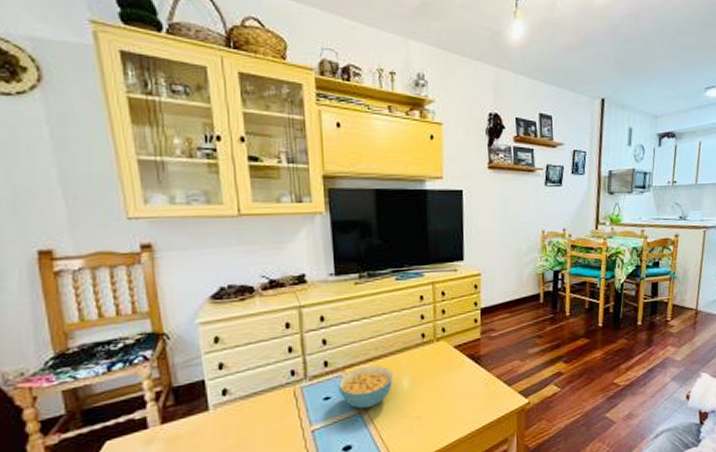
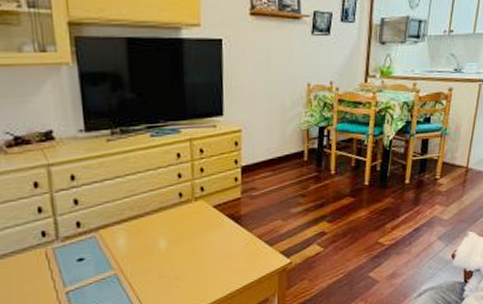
cereal bowl: present [338,366,394,409] -> none [92,226,150,270]

